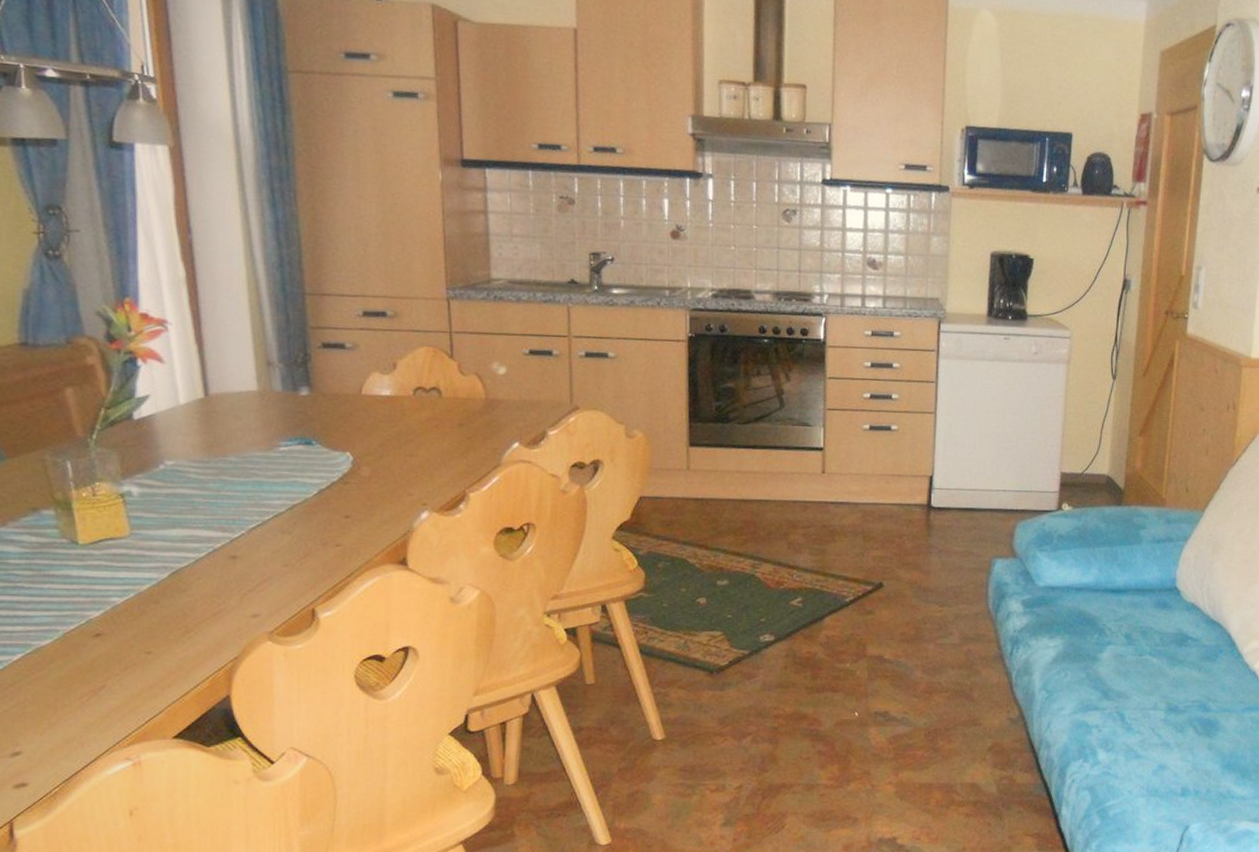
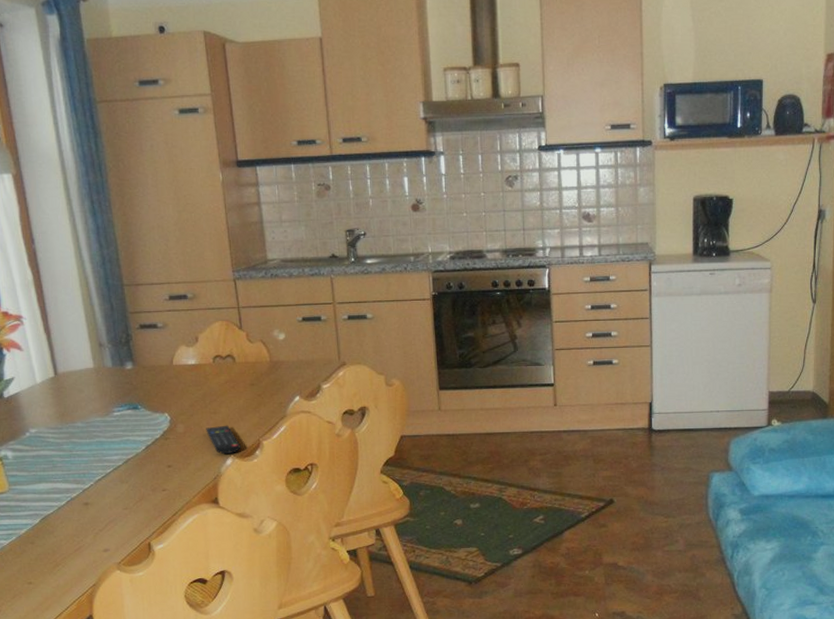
remote control: none [398,471,441,507] -> present [206,425,241,455]

